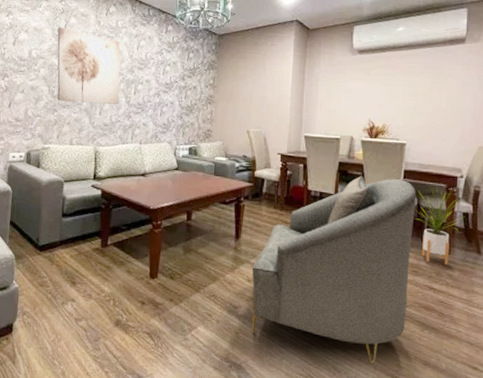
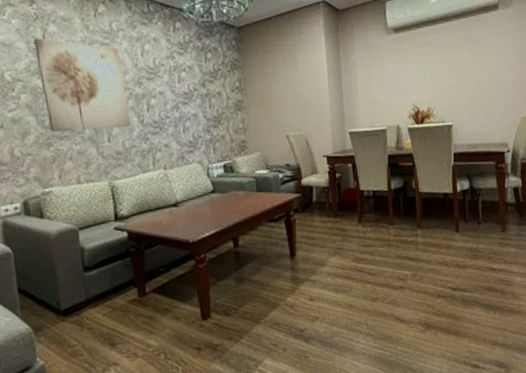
armchair: present [252,175,417,364] -> none [312,164,472,356]
house plant: present [415,187,465,266] -> none [468,165,515,244]

